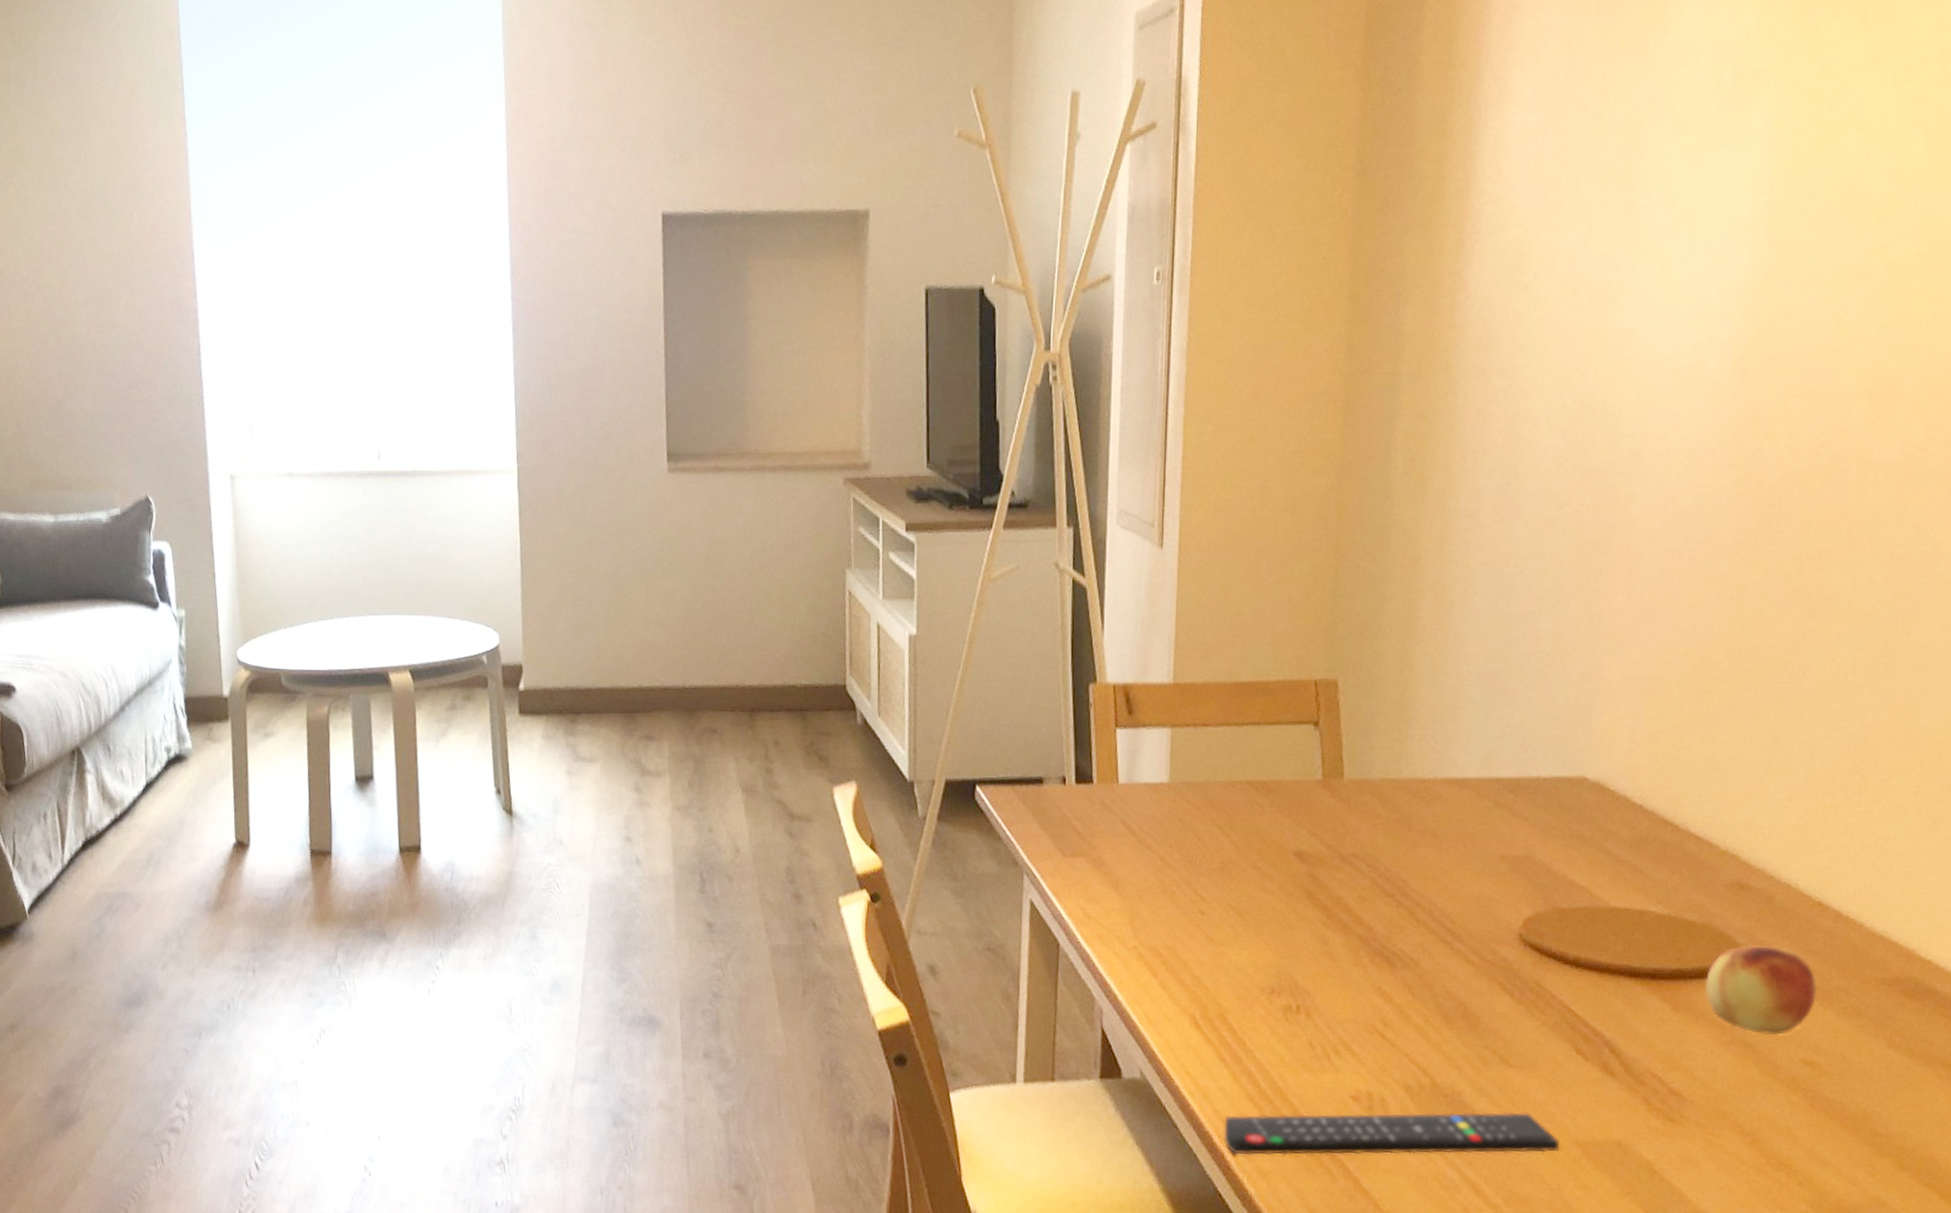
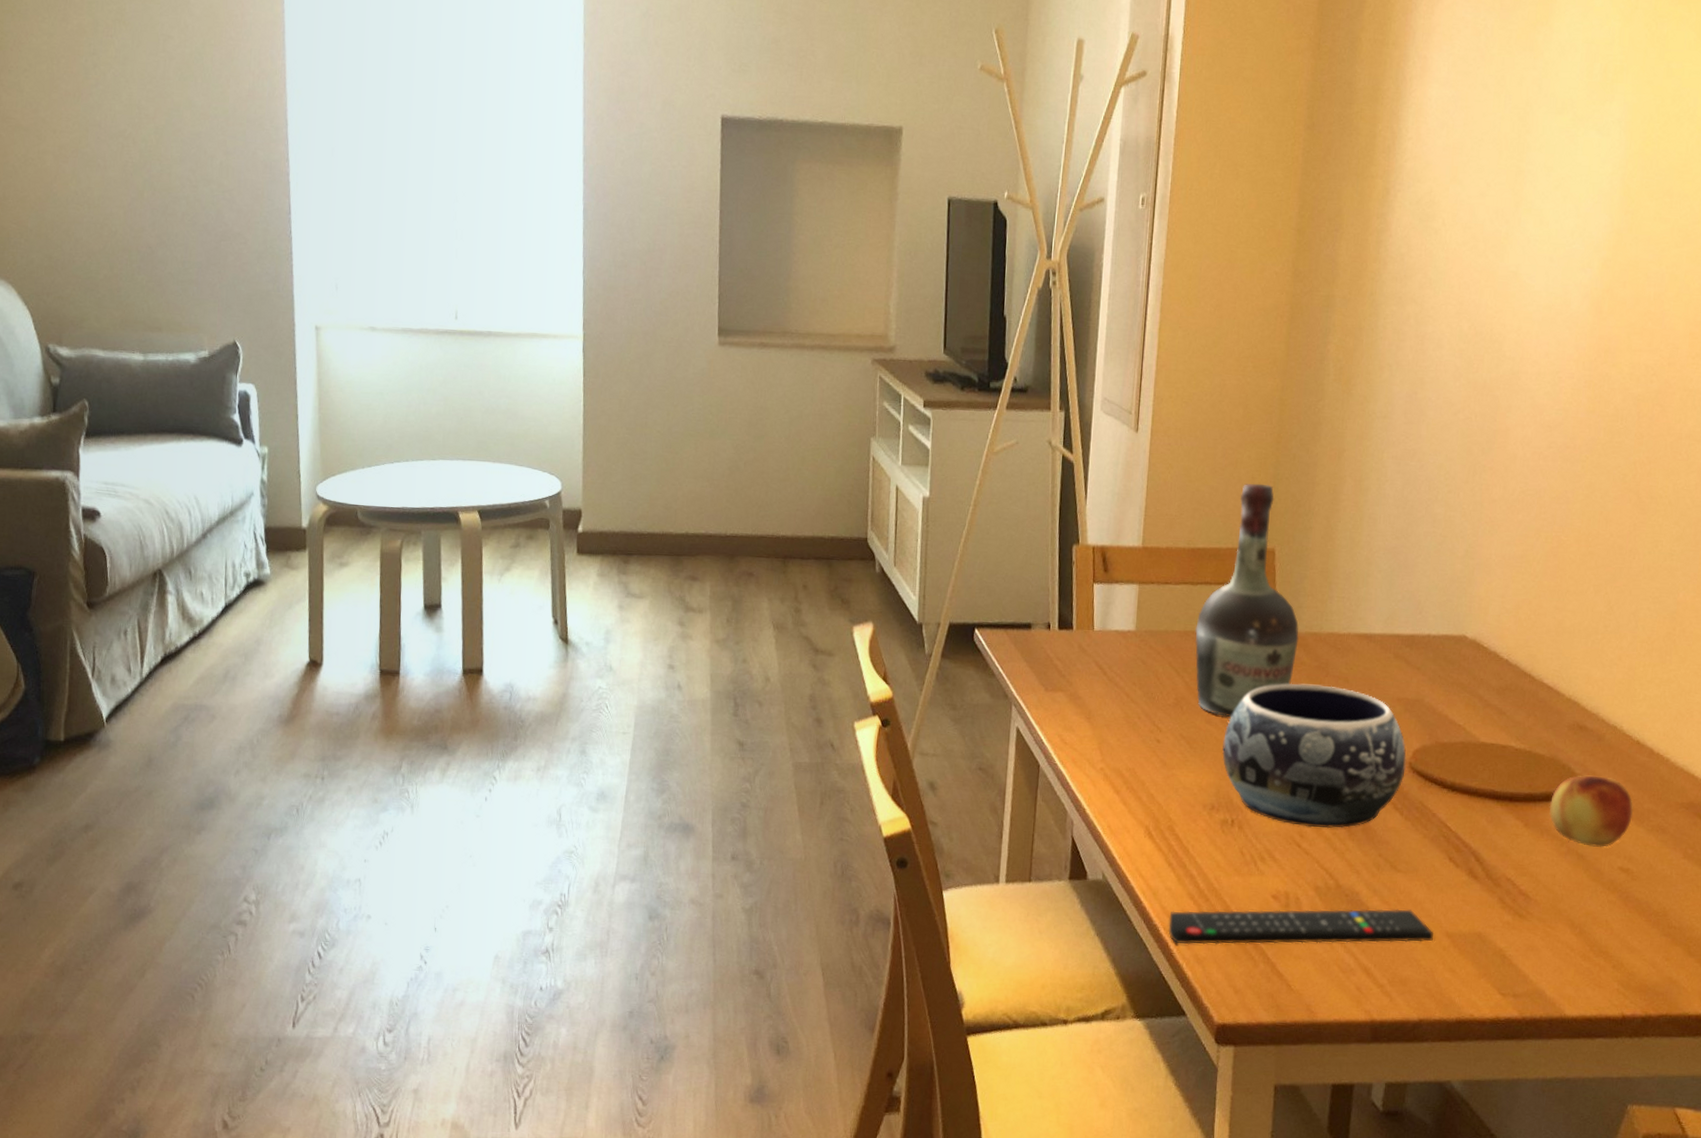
cognac bottle: none [1242,602,1372,883] -> present [1195,483,1299,718]
decorative bowl: none [1282,840,1515,1015] -> present [1222,683,1406,829]

